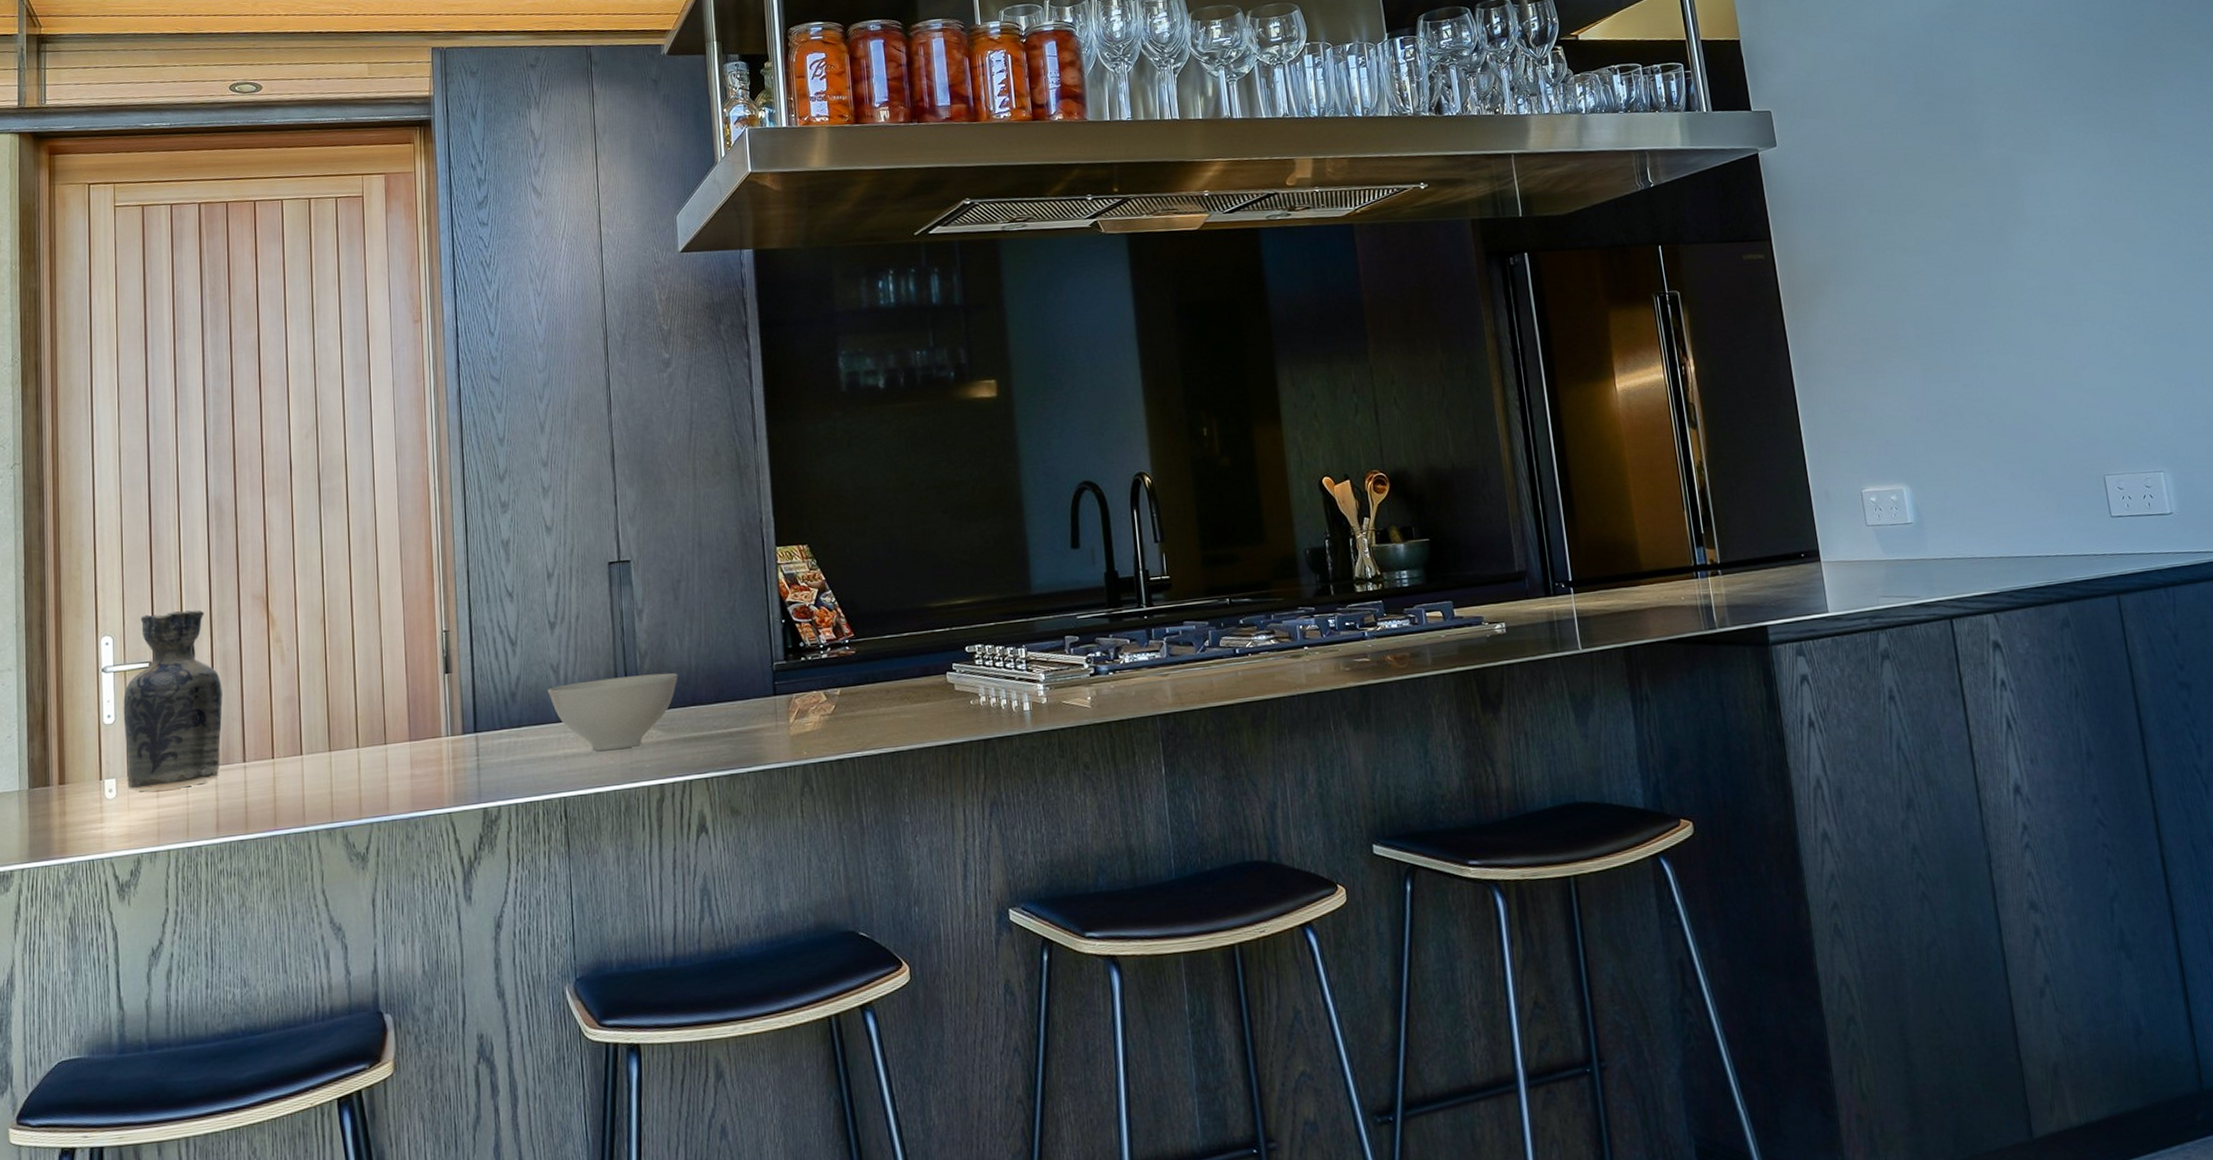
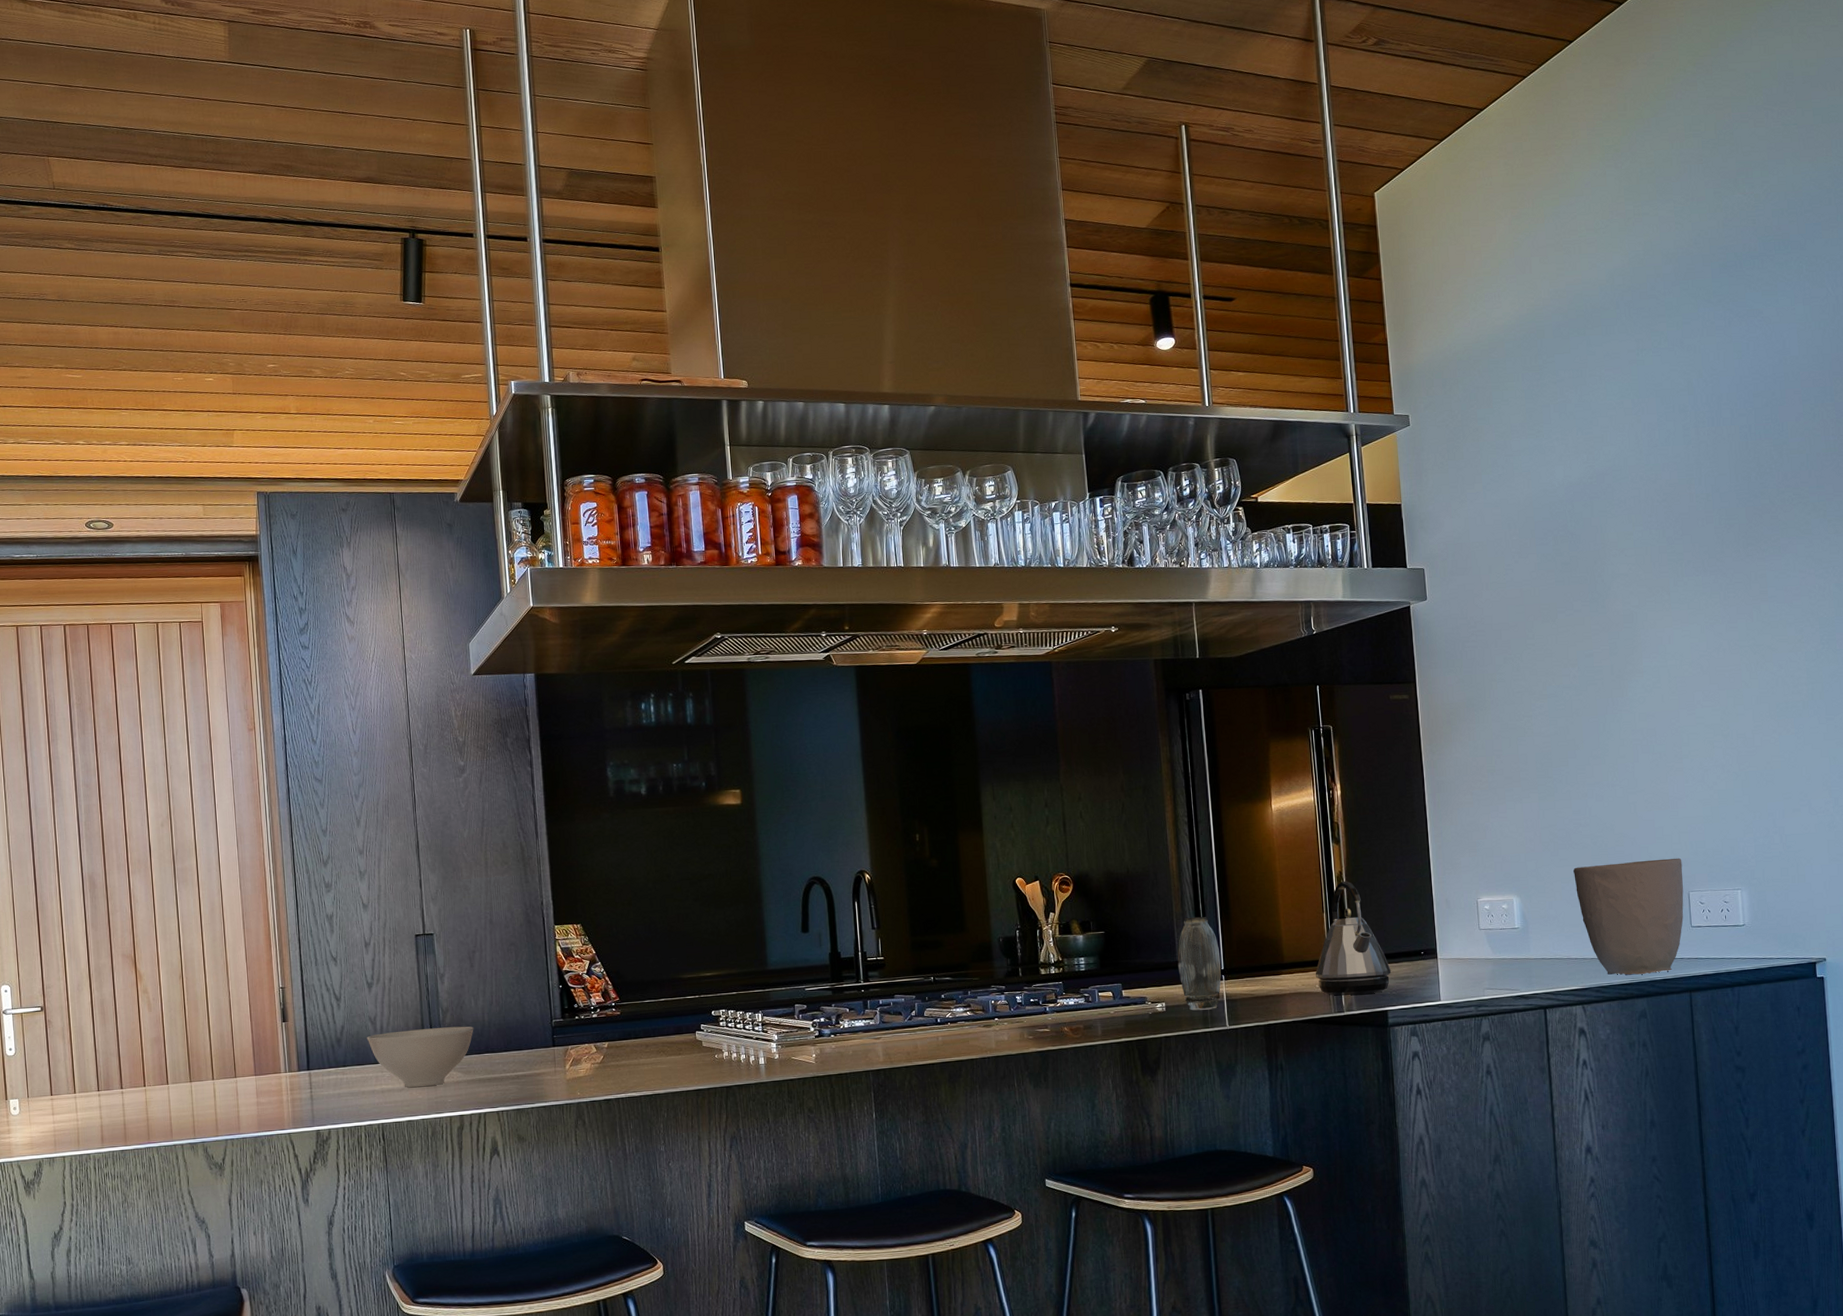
ceramic jug: present [123,610,223,792] -> none [21,965,102,1110]
vase: none [1515,517,1570,632] -> present [1177,916,1221,1011]
kettle: none [1679,472,1768,609] -> present [1315,881,1391,996]
ceramic pot: none [1969,436,2101,576] -> present [1573,858,1684,975]

